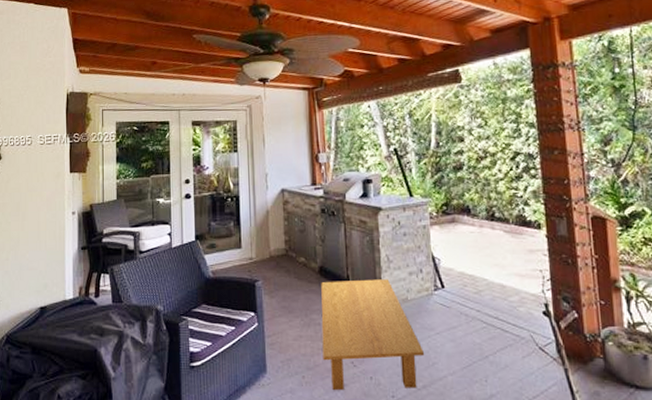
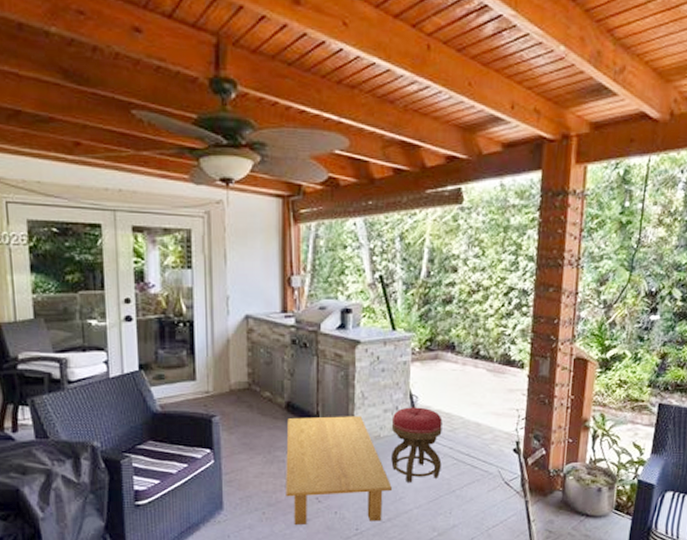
stool: none [417,269,471,347] -> present [391,407,443,482]

